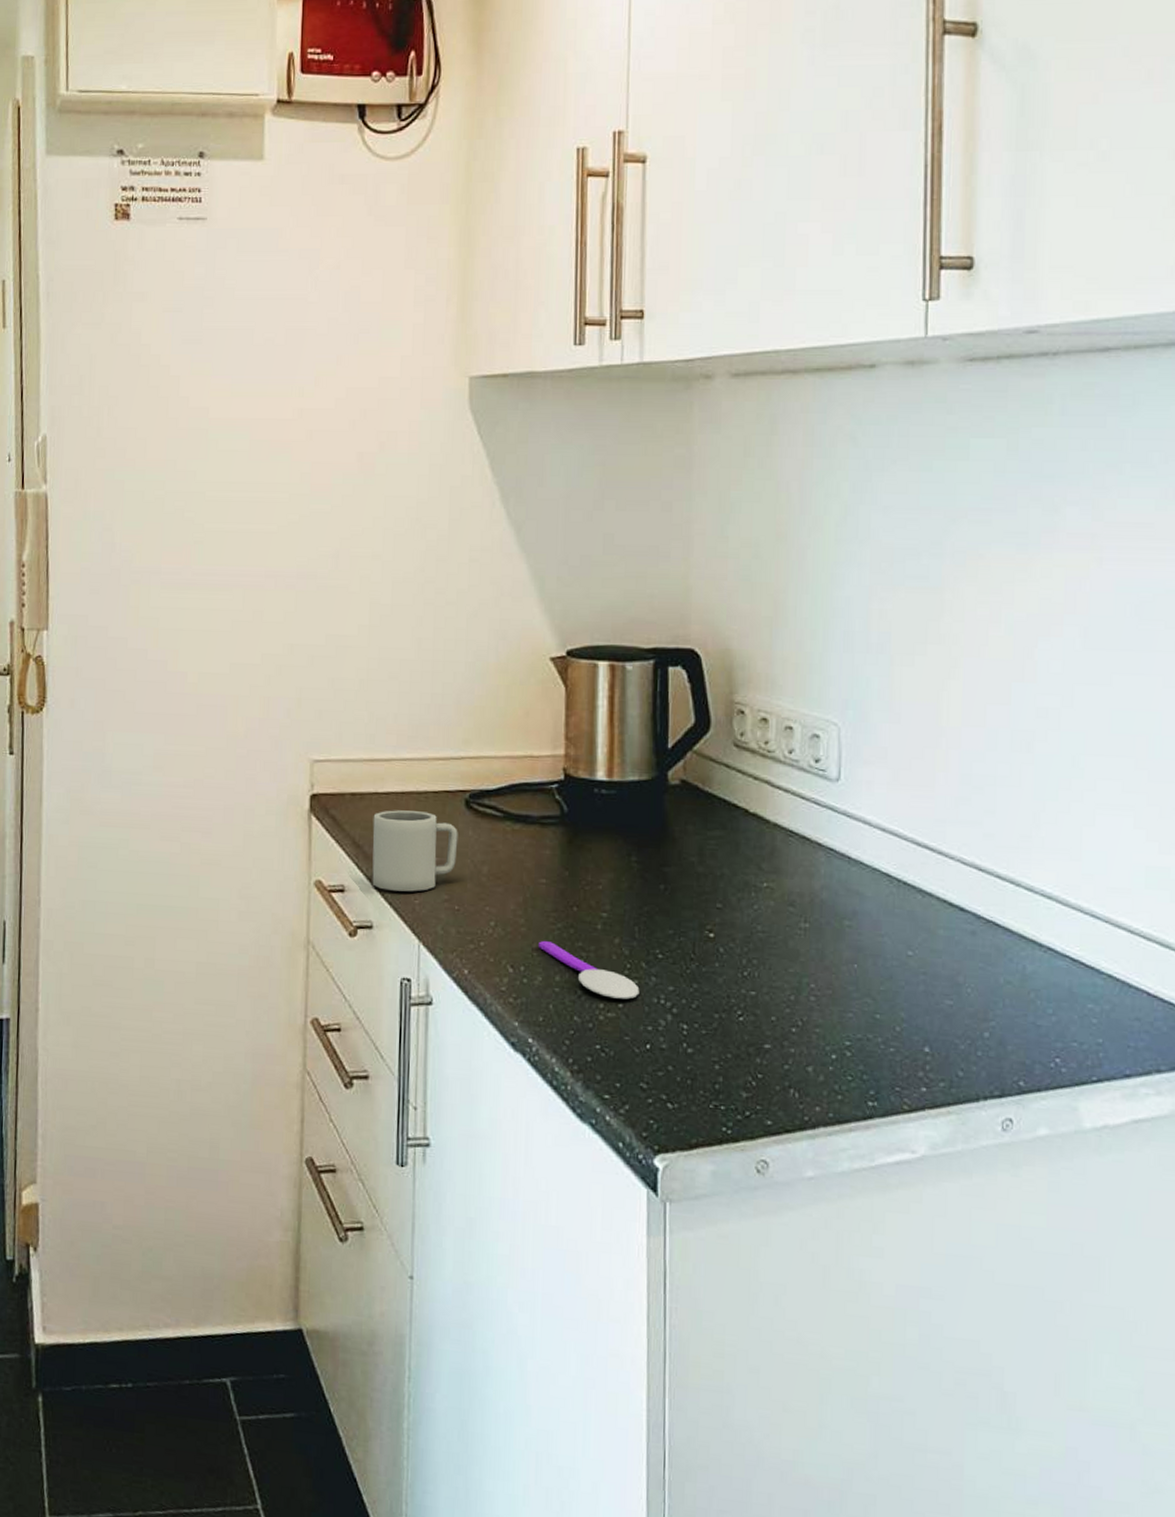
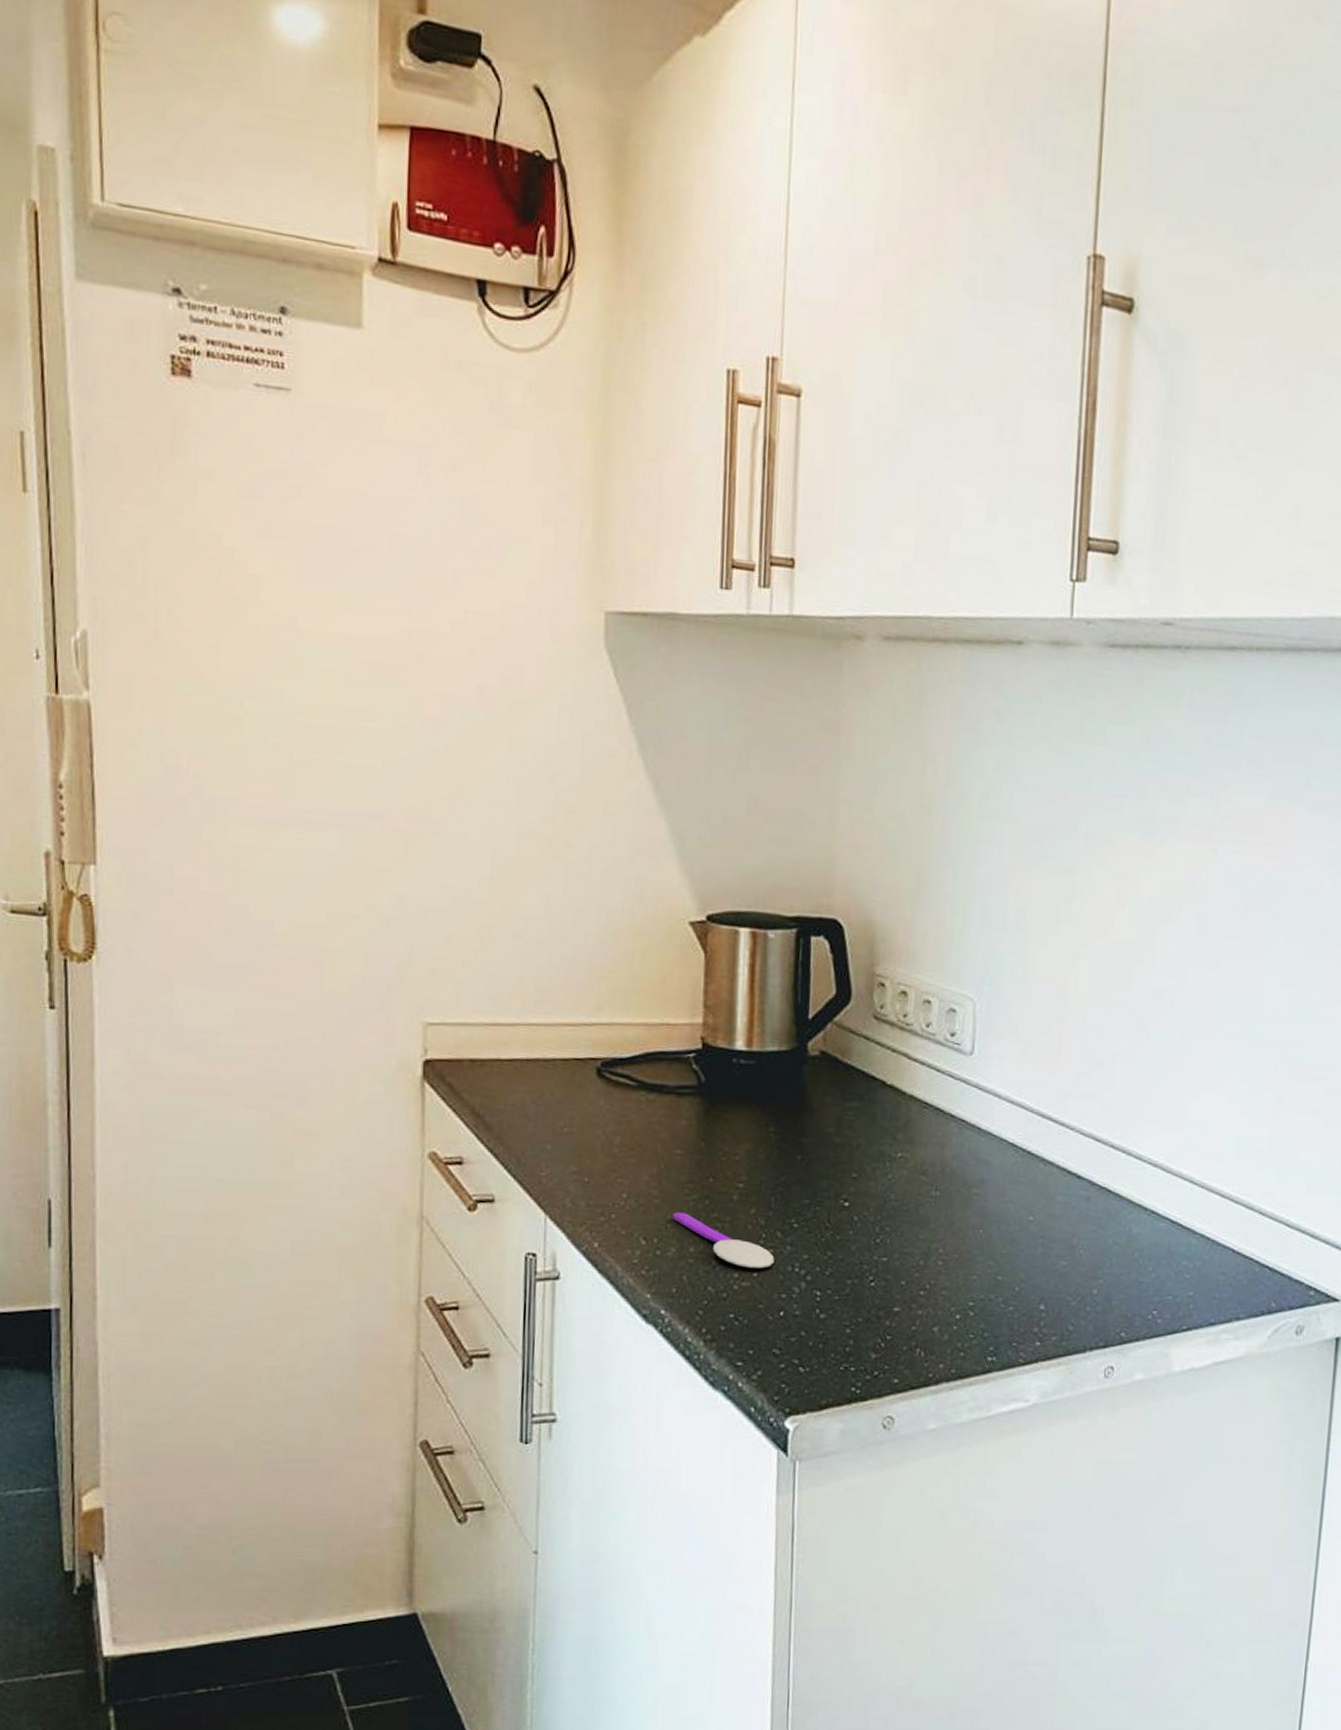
cup: present [372,810,458,892] -> none [493,1078,589,1164]

